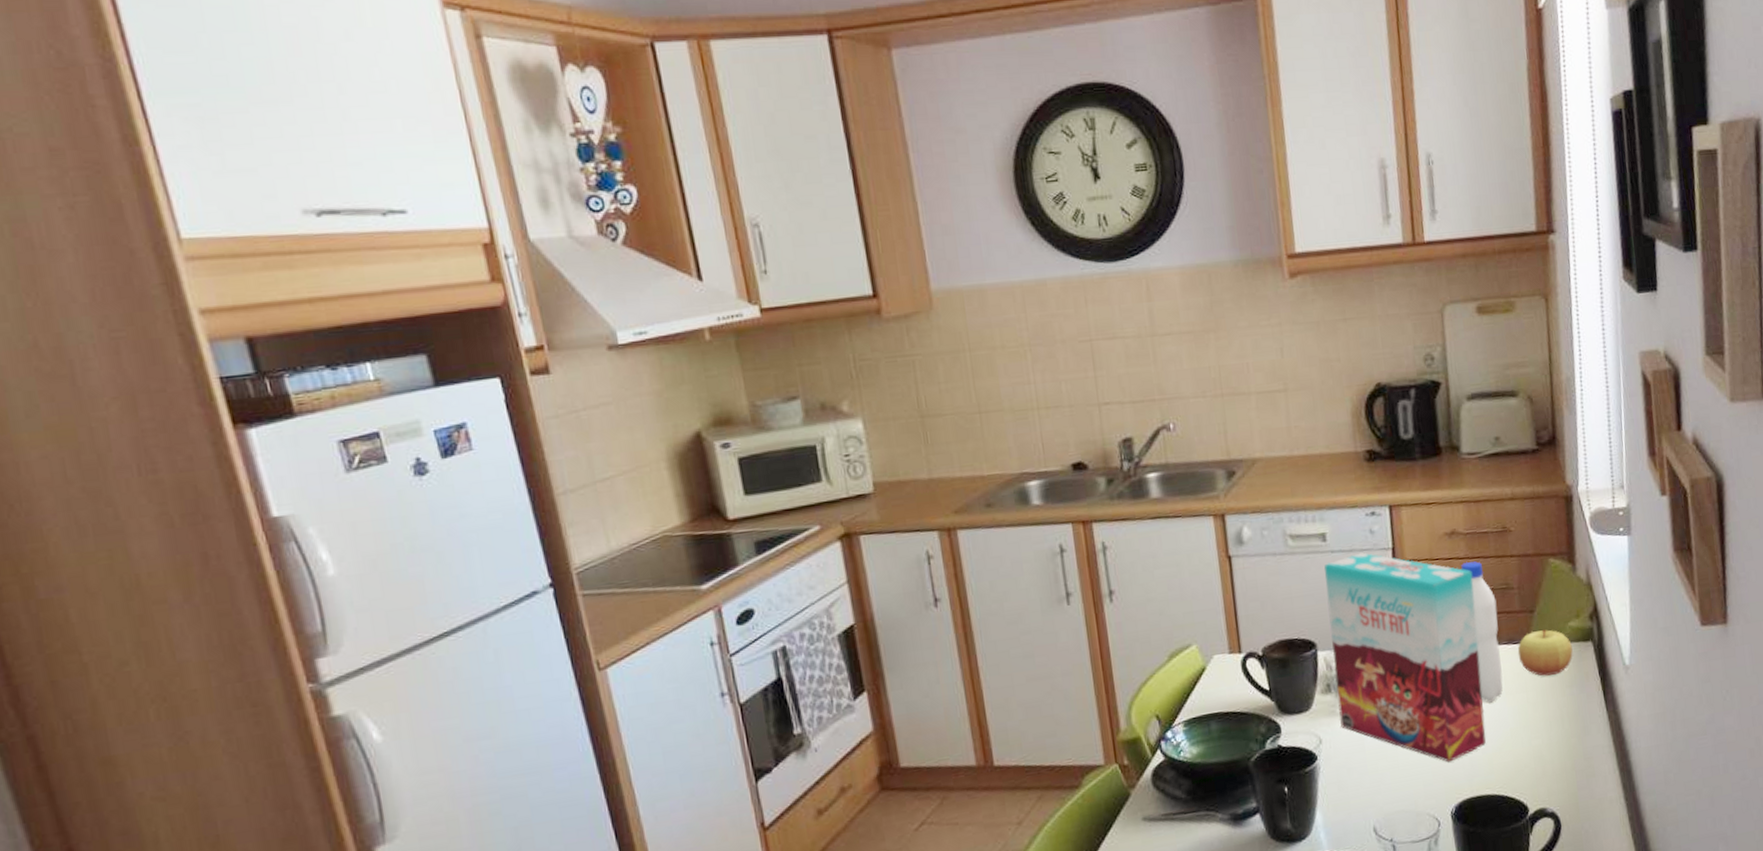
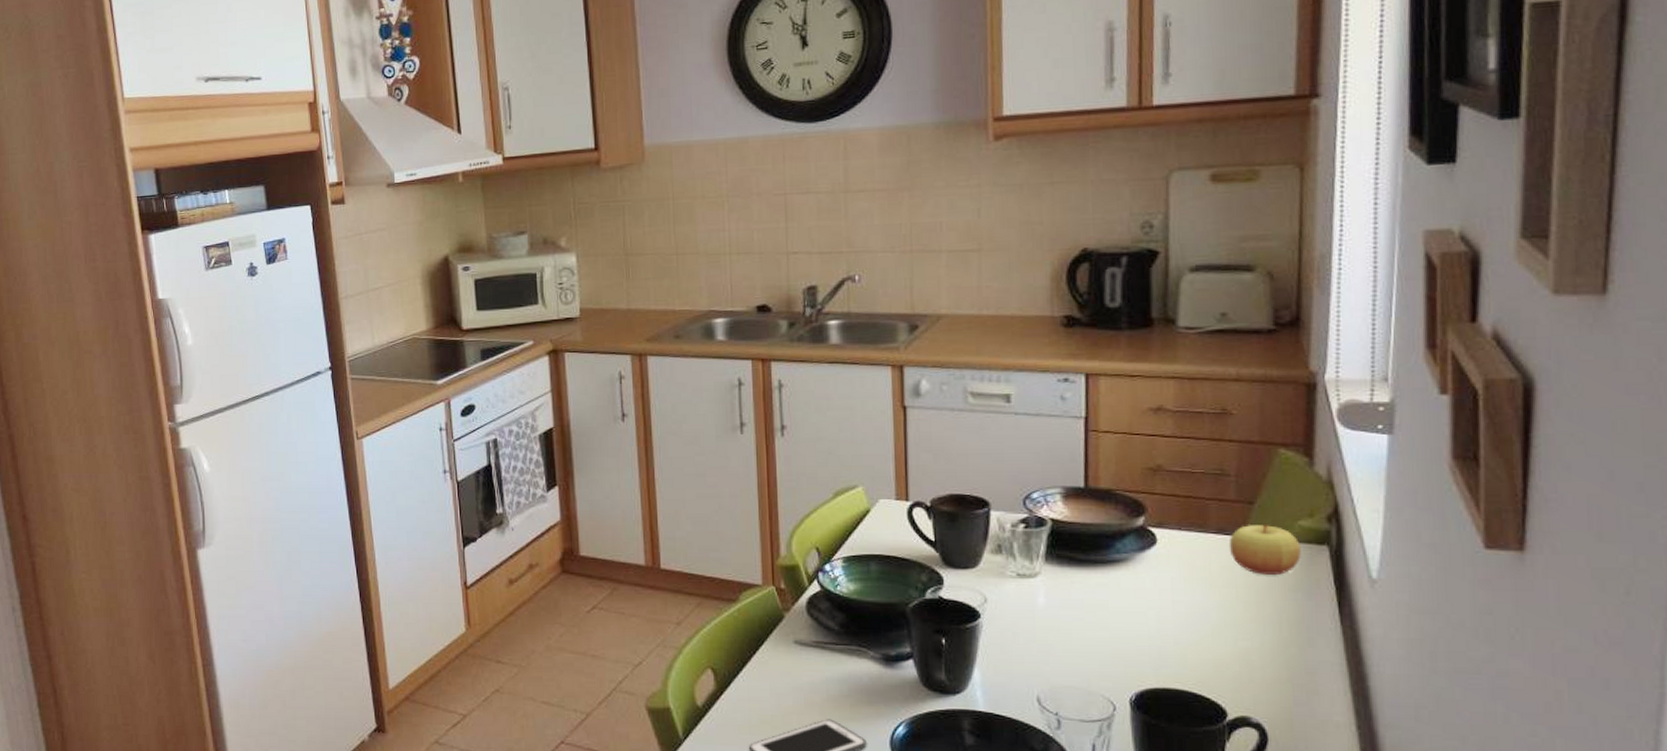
cereal box: present [1324,552,1486,762] -> none [1005,418,1181,647]
water bottle: present [1461,561,1503,703] -> none [1166,440,1207,593]

